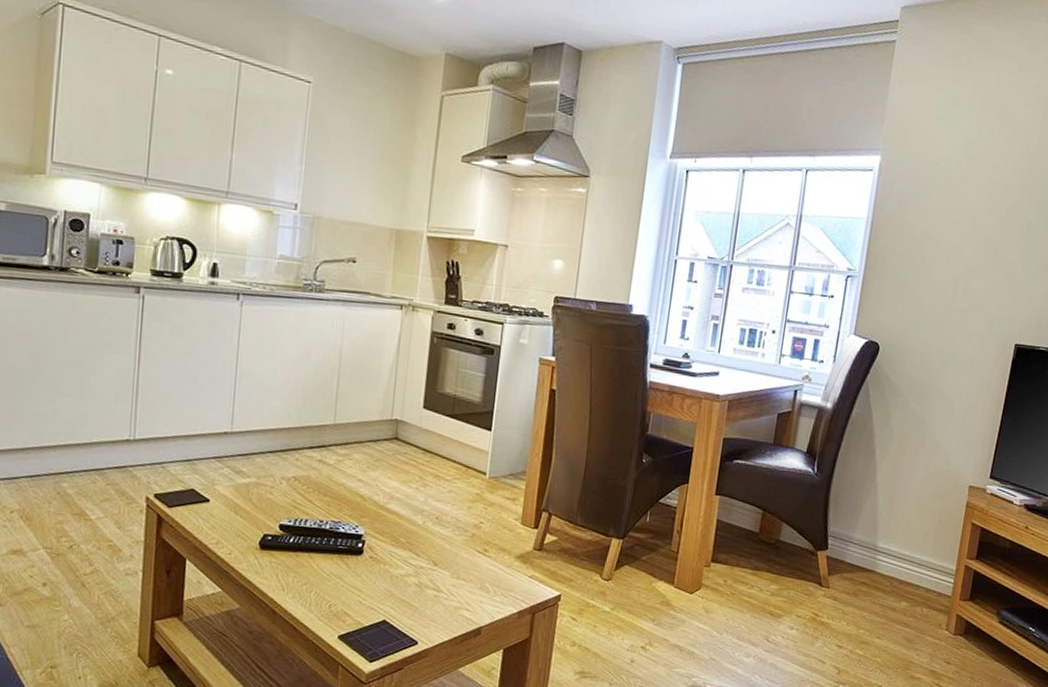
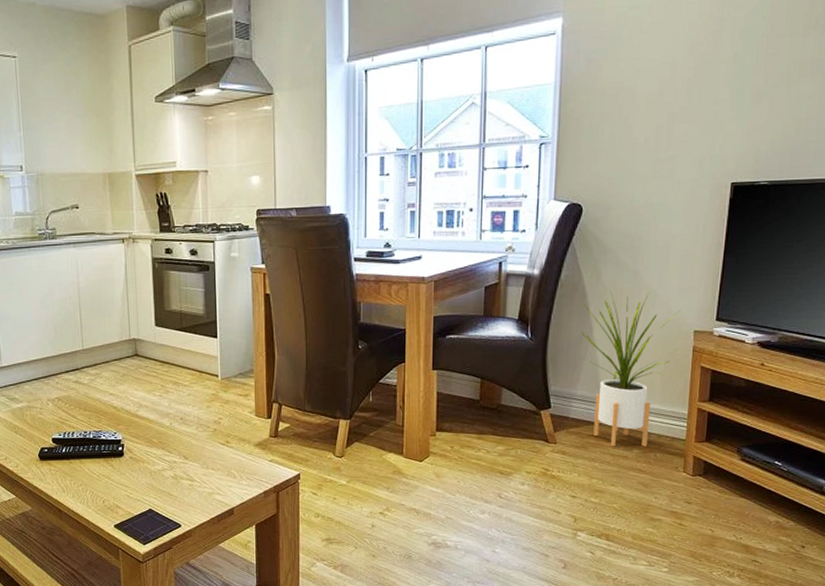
house plant: none [863,434,959,600] -> present [580,291,681,447]

